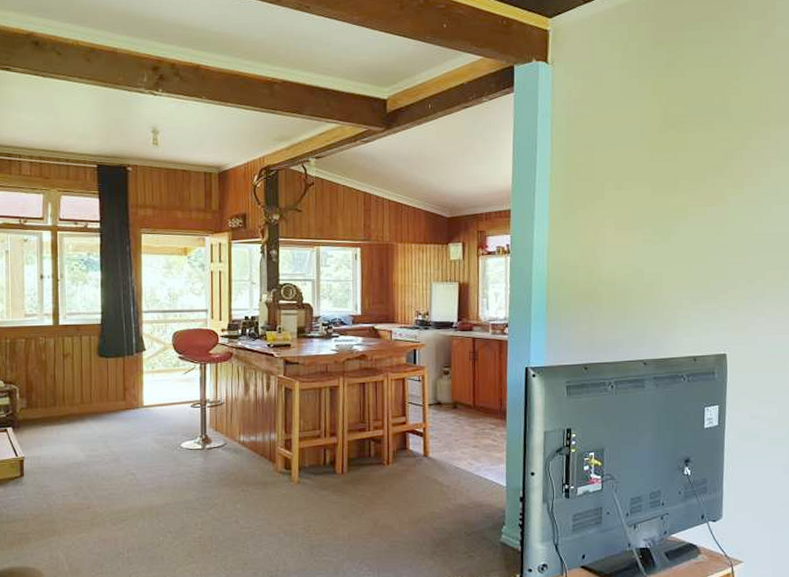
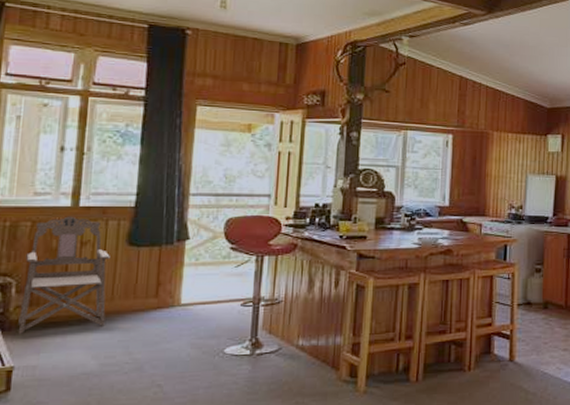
armchair: none [24,333,87,431] -> present [17,216,110,334]

